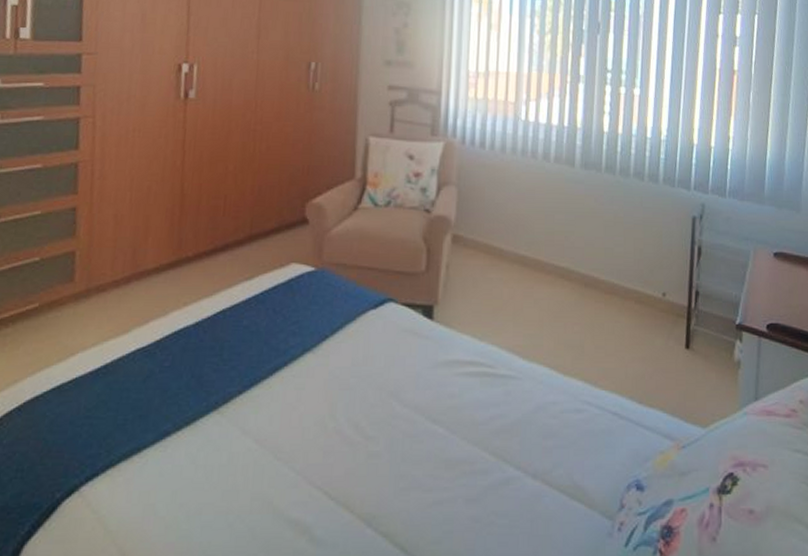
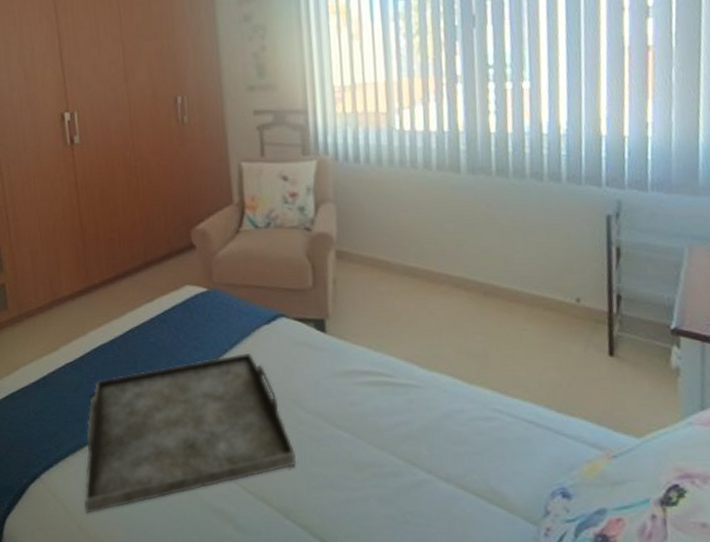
serving tray: none [130,339,386,533] -> present [83,352,296,514]

